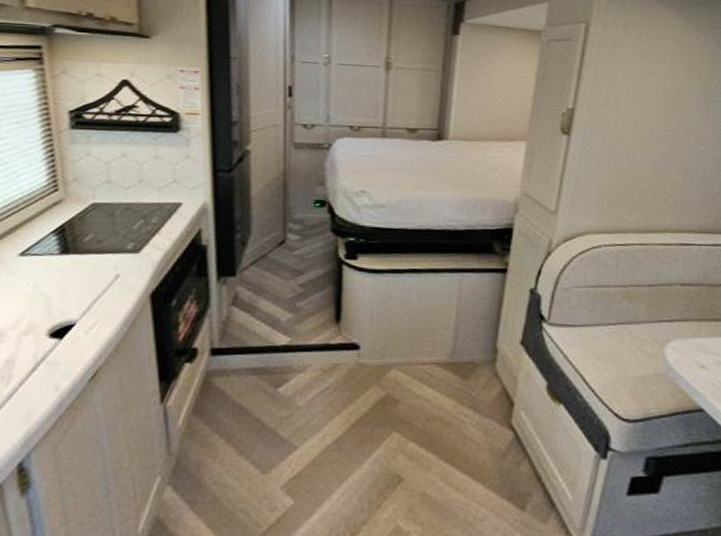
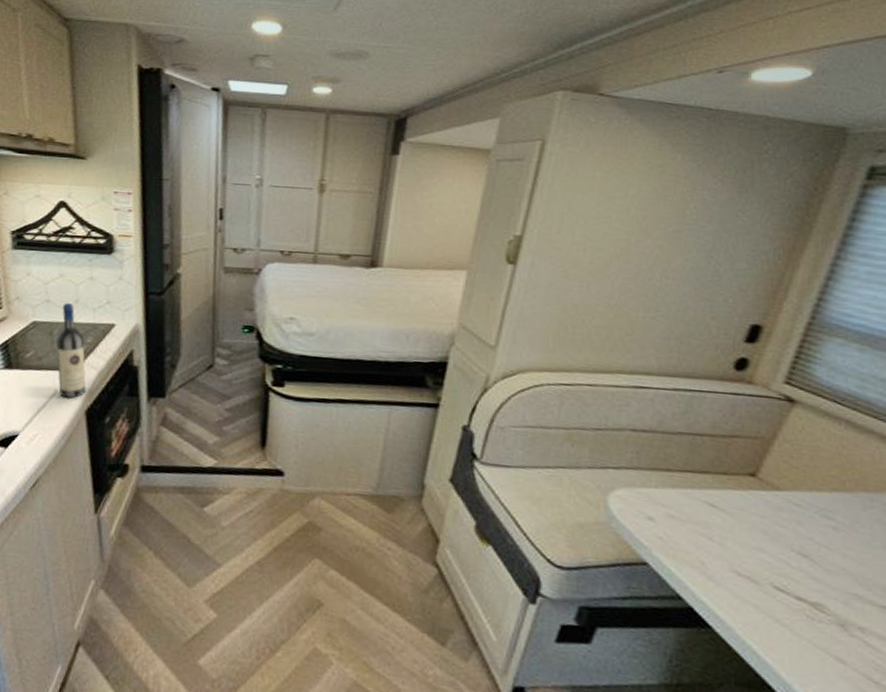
wine bottle: none [117,183,151,282] -> present [55,303,86,398]

